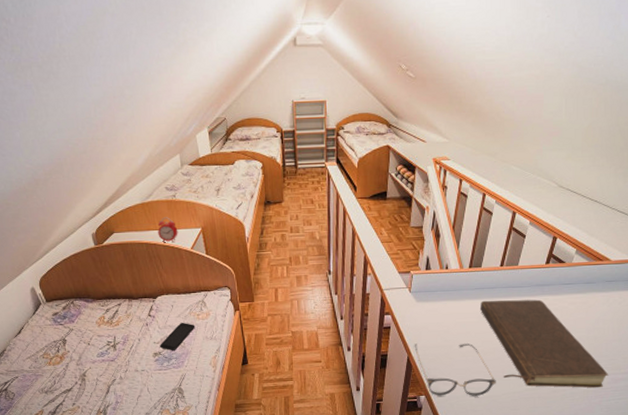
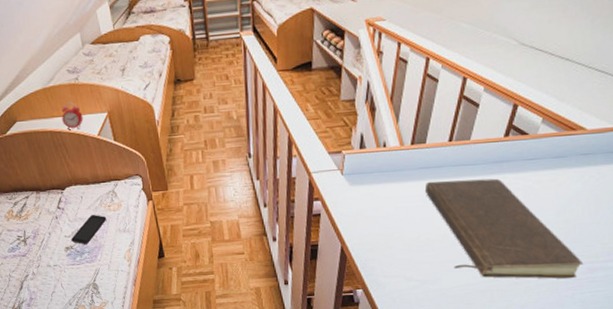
eyeglasses: present [414,343,496,397] -> none [348,231,446,290]

